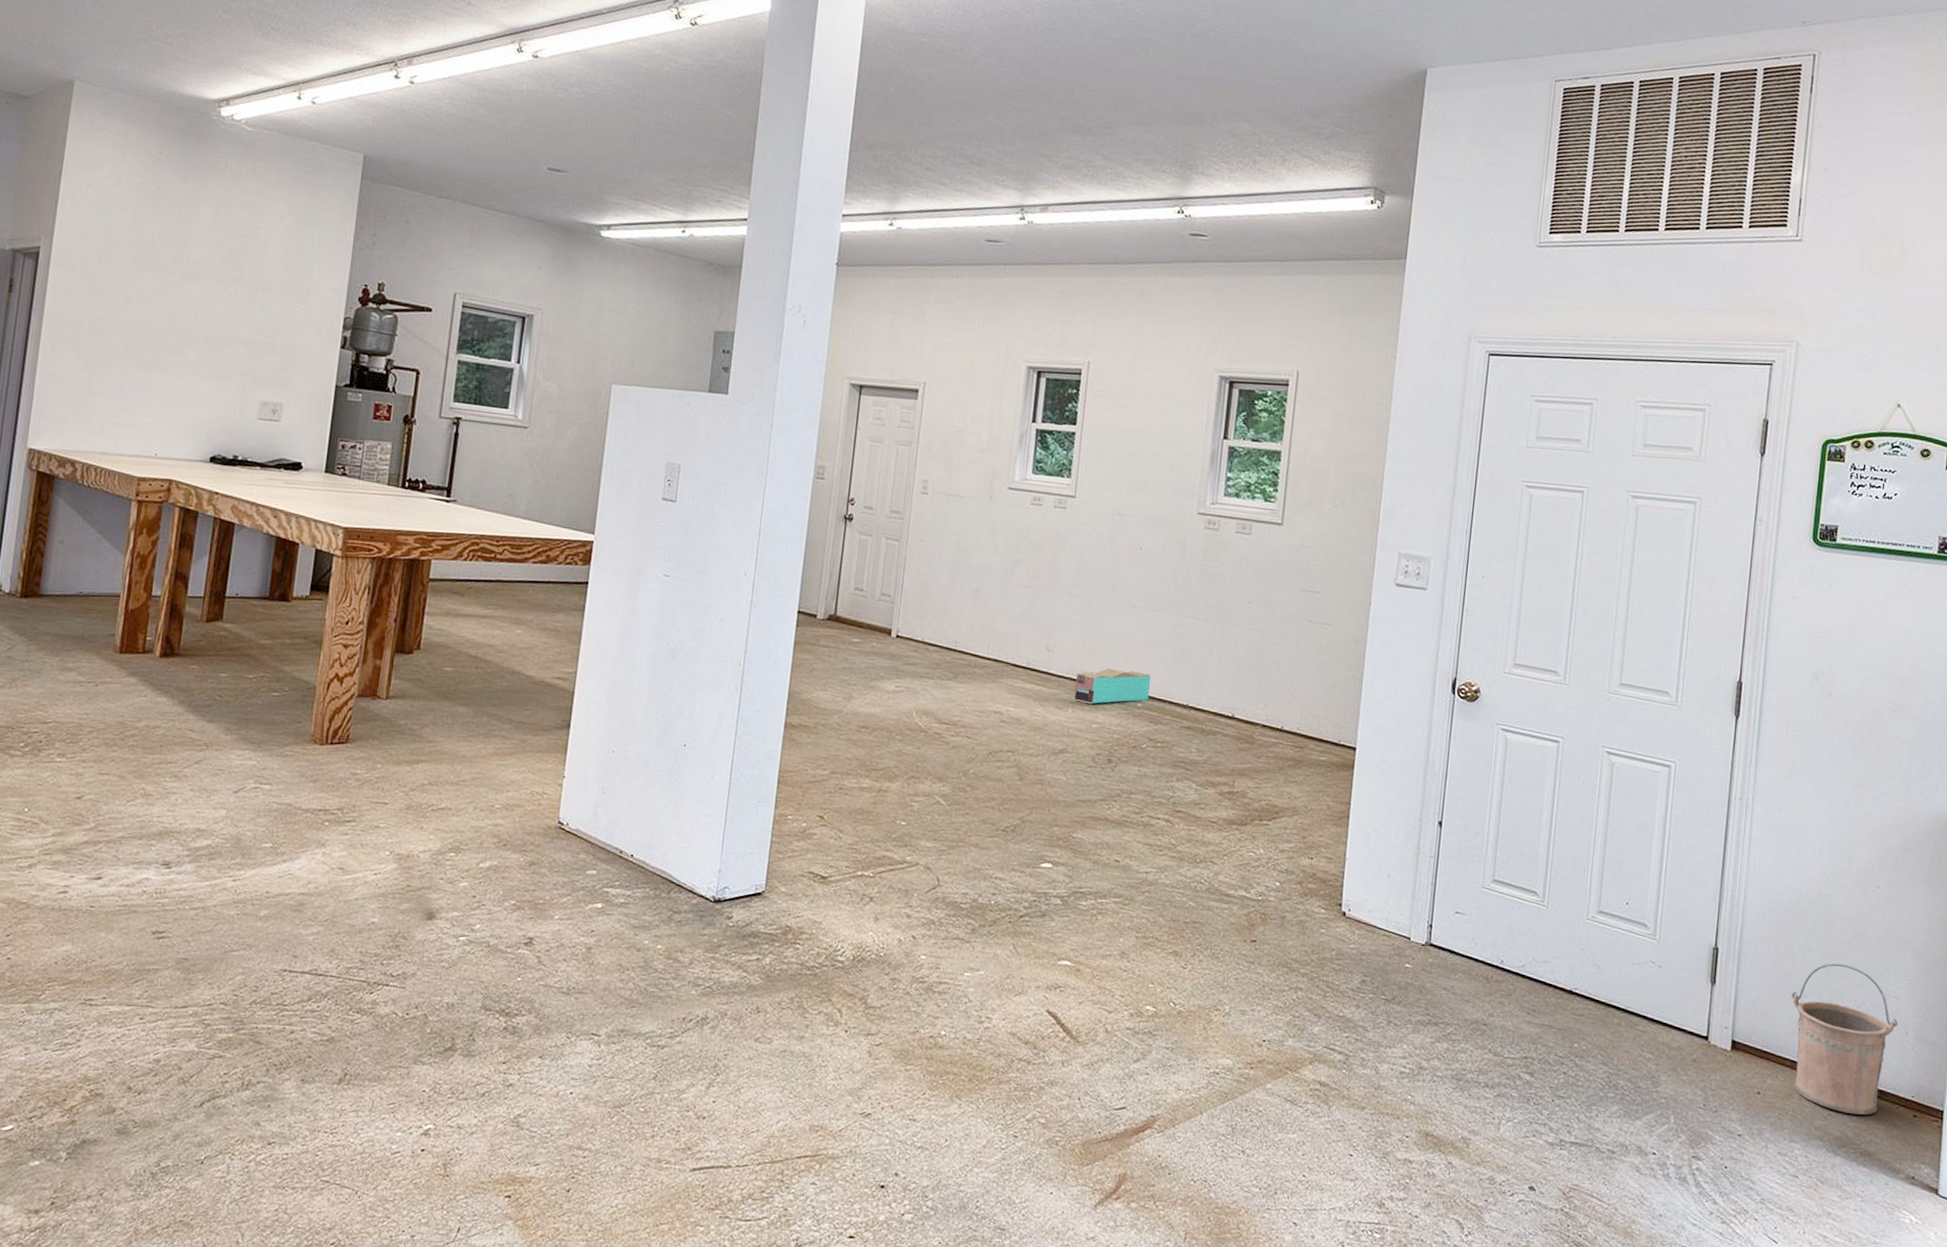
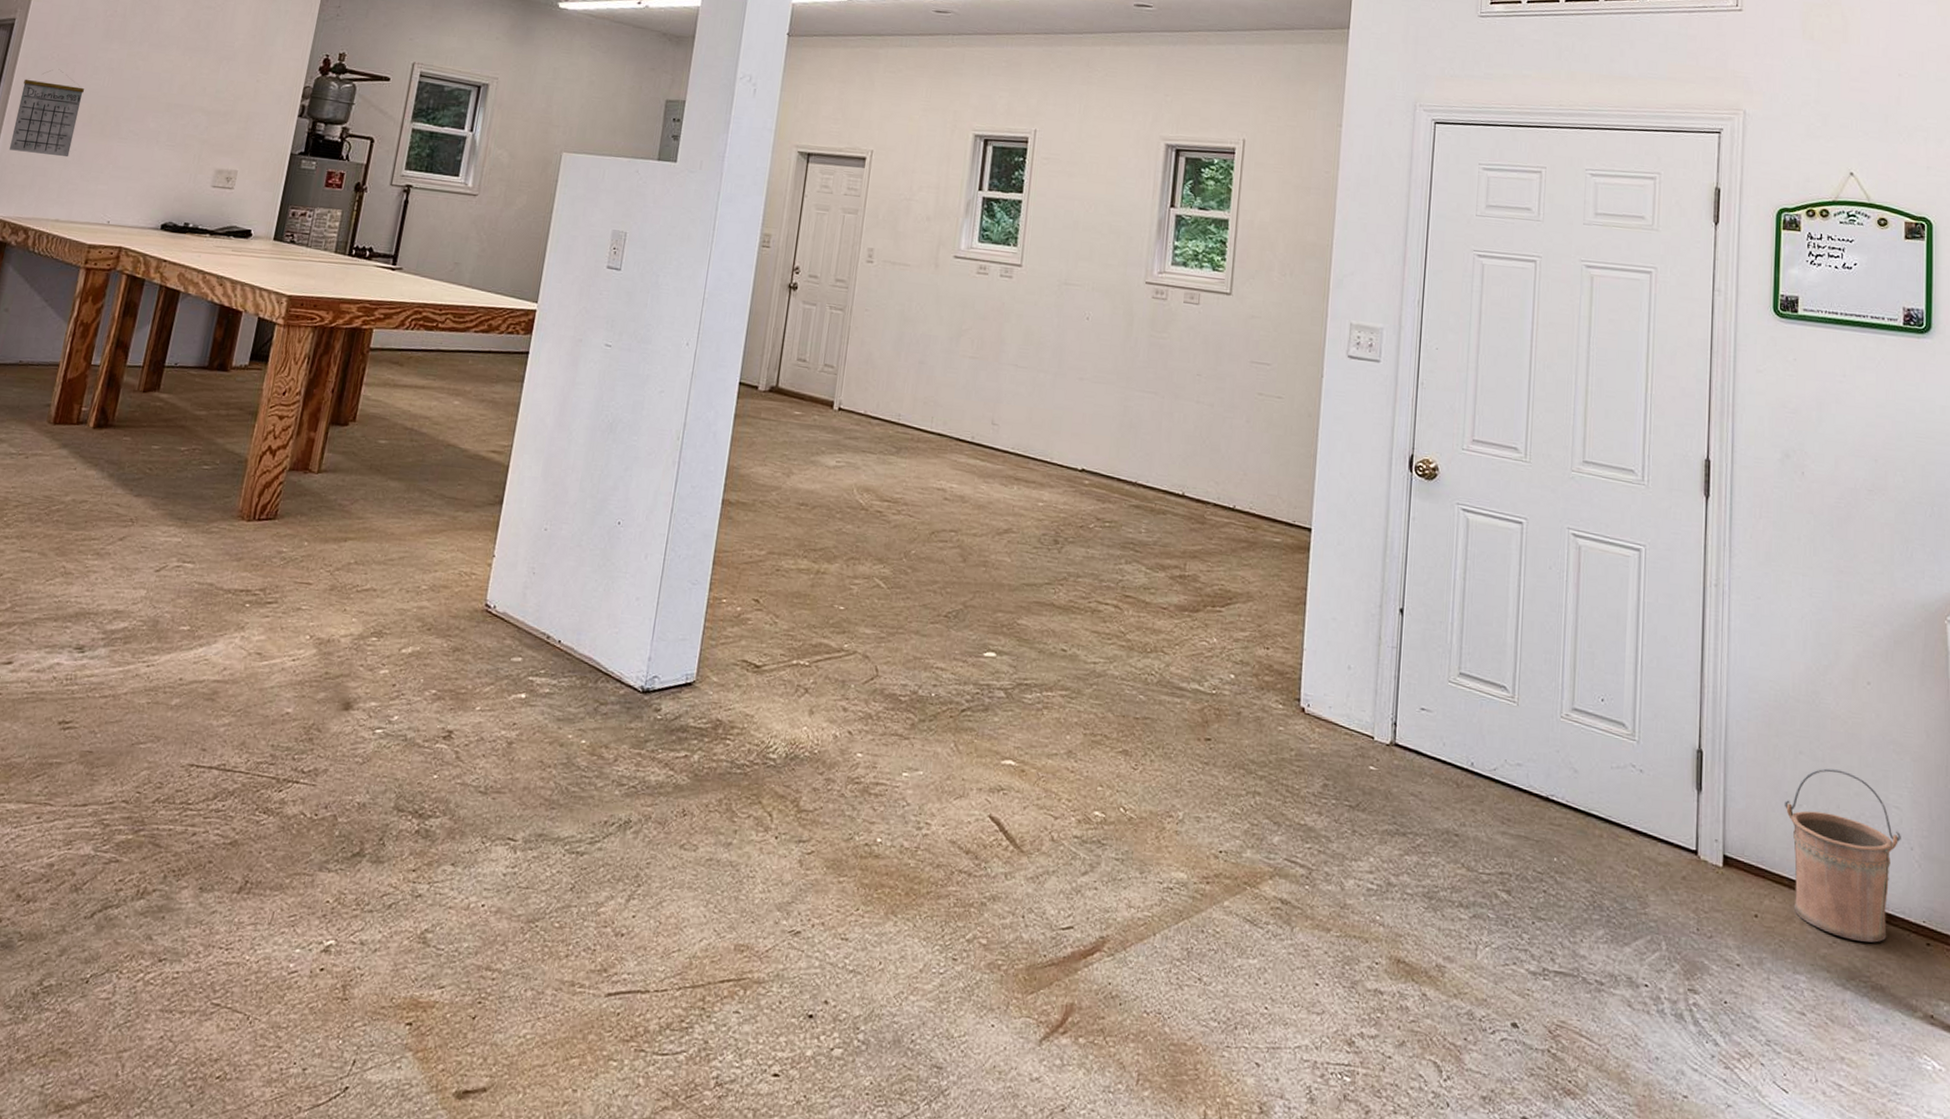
calendar: none [47,299,118,390] -> present [9,69,84,158]
architectural model: present [1074,668,1152,705] -> none [1019,443,1099,482]

